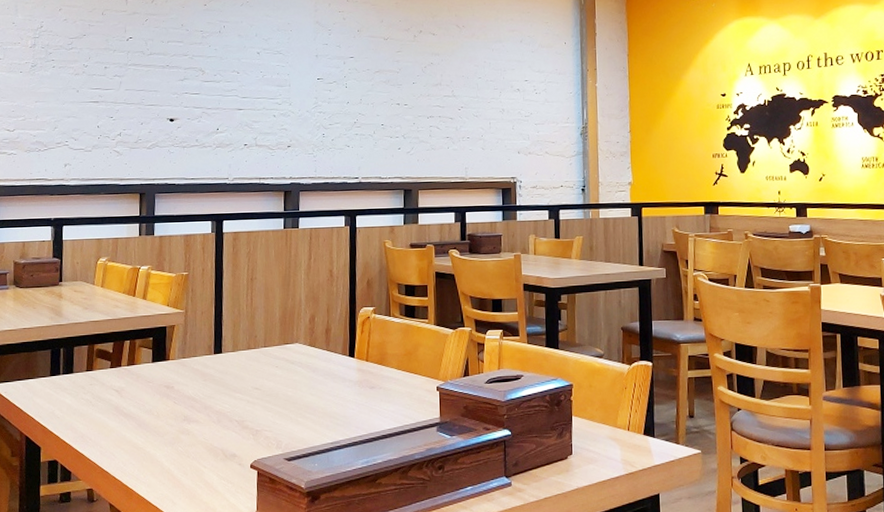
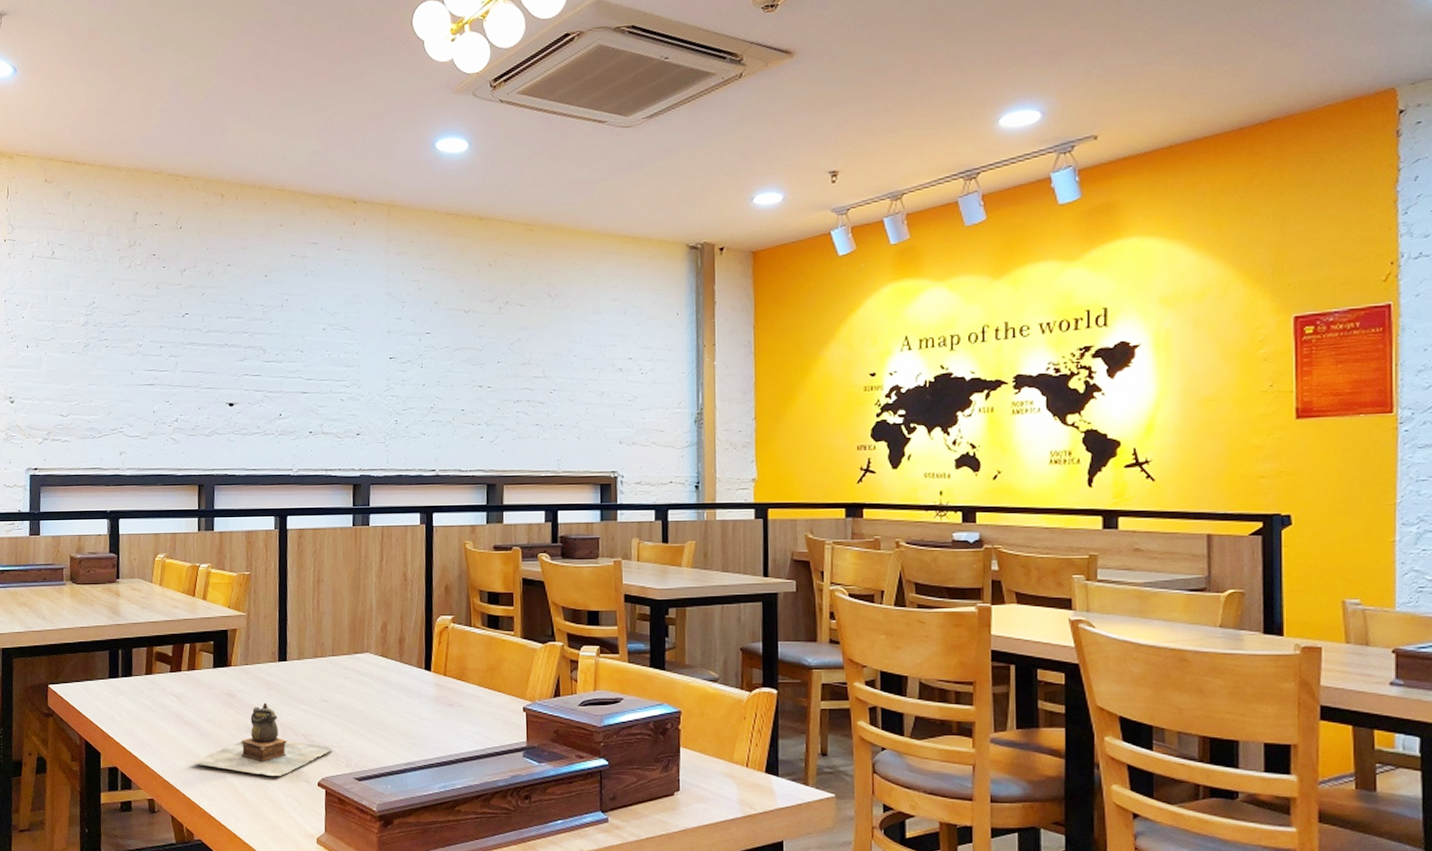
teapot: none [129,392,264,461] -> present [191,702,332,776]

